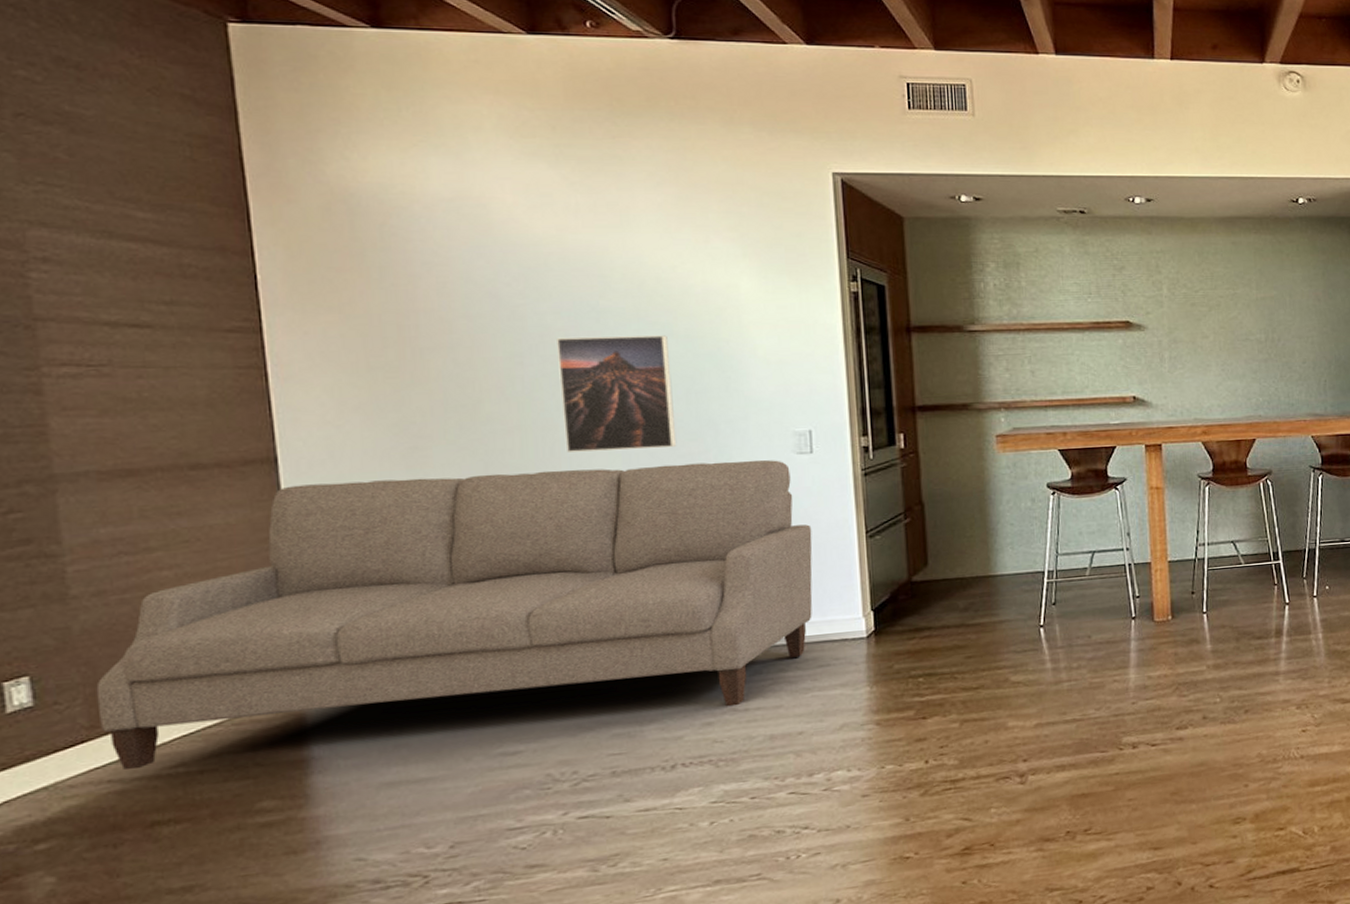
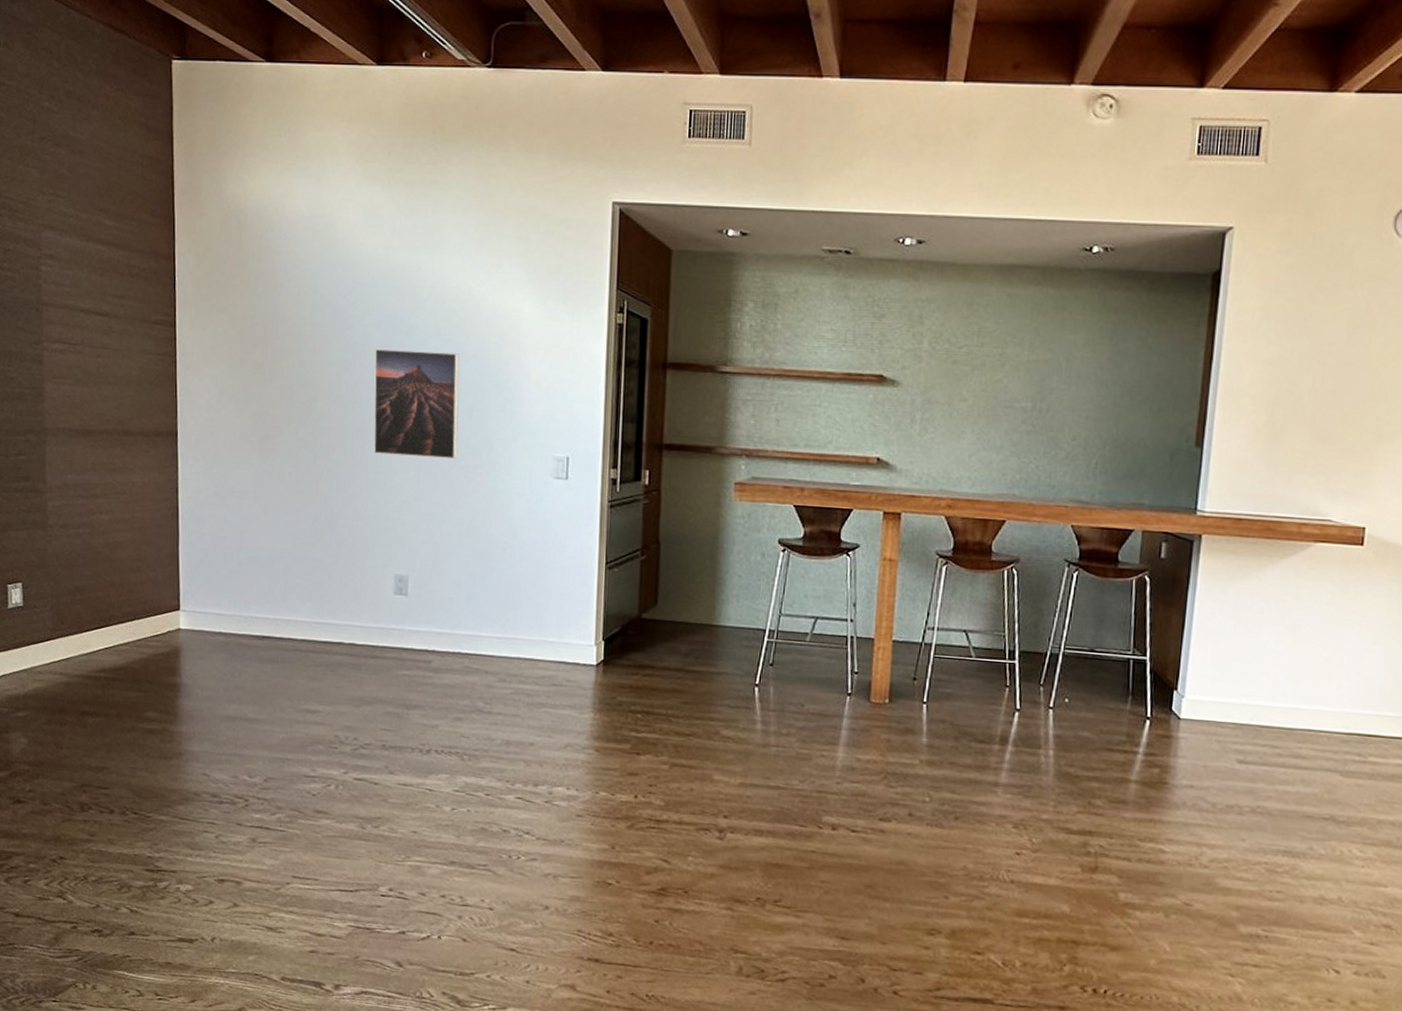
sofa: present [96,459,813,770] -> none [58,457,560,708]

